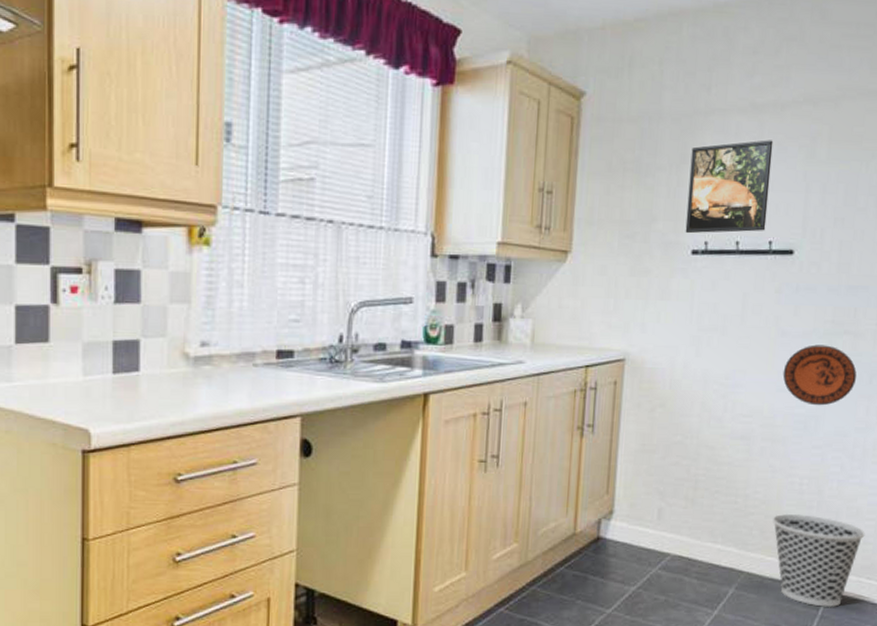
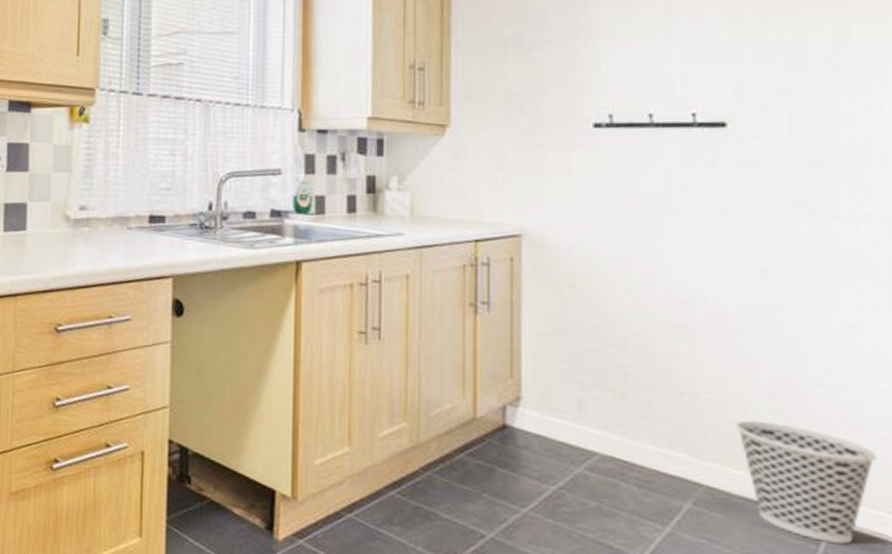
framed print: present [685,140,773,234] -> none [583,9,686,107]
decorative plate: present [782,344,857,406] -> none [729,226,835,297]

